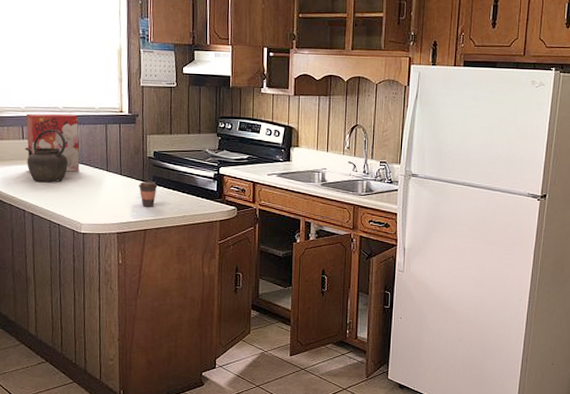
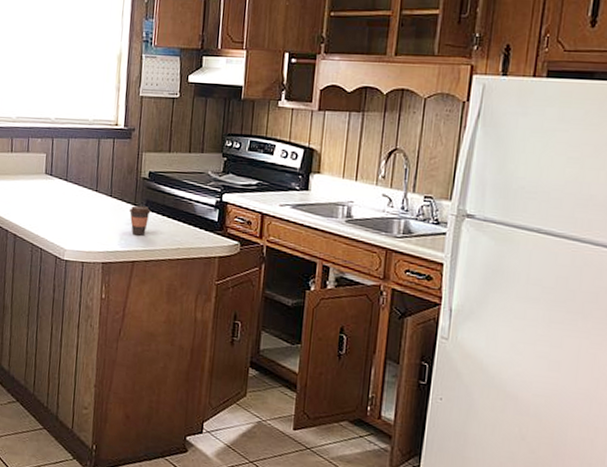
kettle: present [25,129,68,183] -> none [13,142,56,202]
cereal box: present [26,113,80,172] -> none [15,124,71,191]

